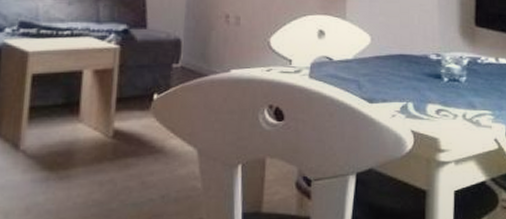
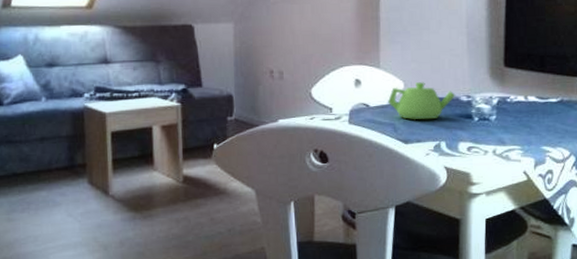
teapot: none [353,37,425,78] -> present [388,82,456,120]

